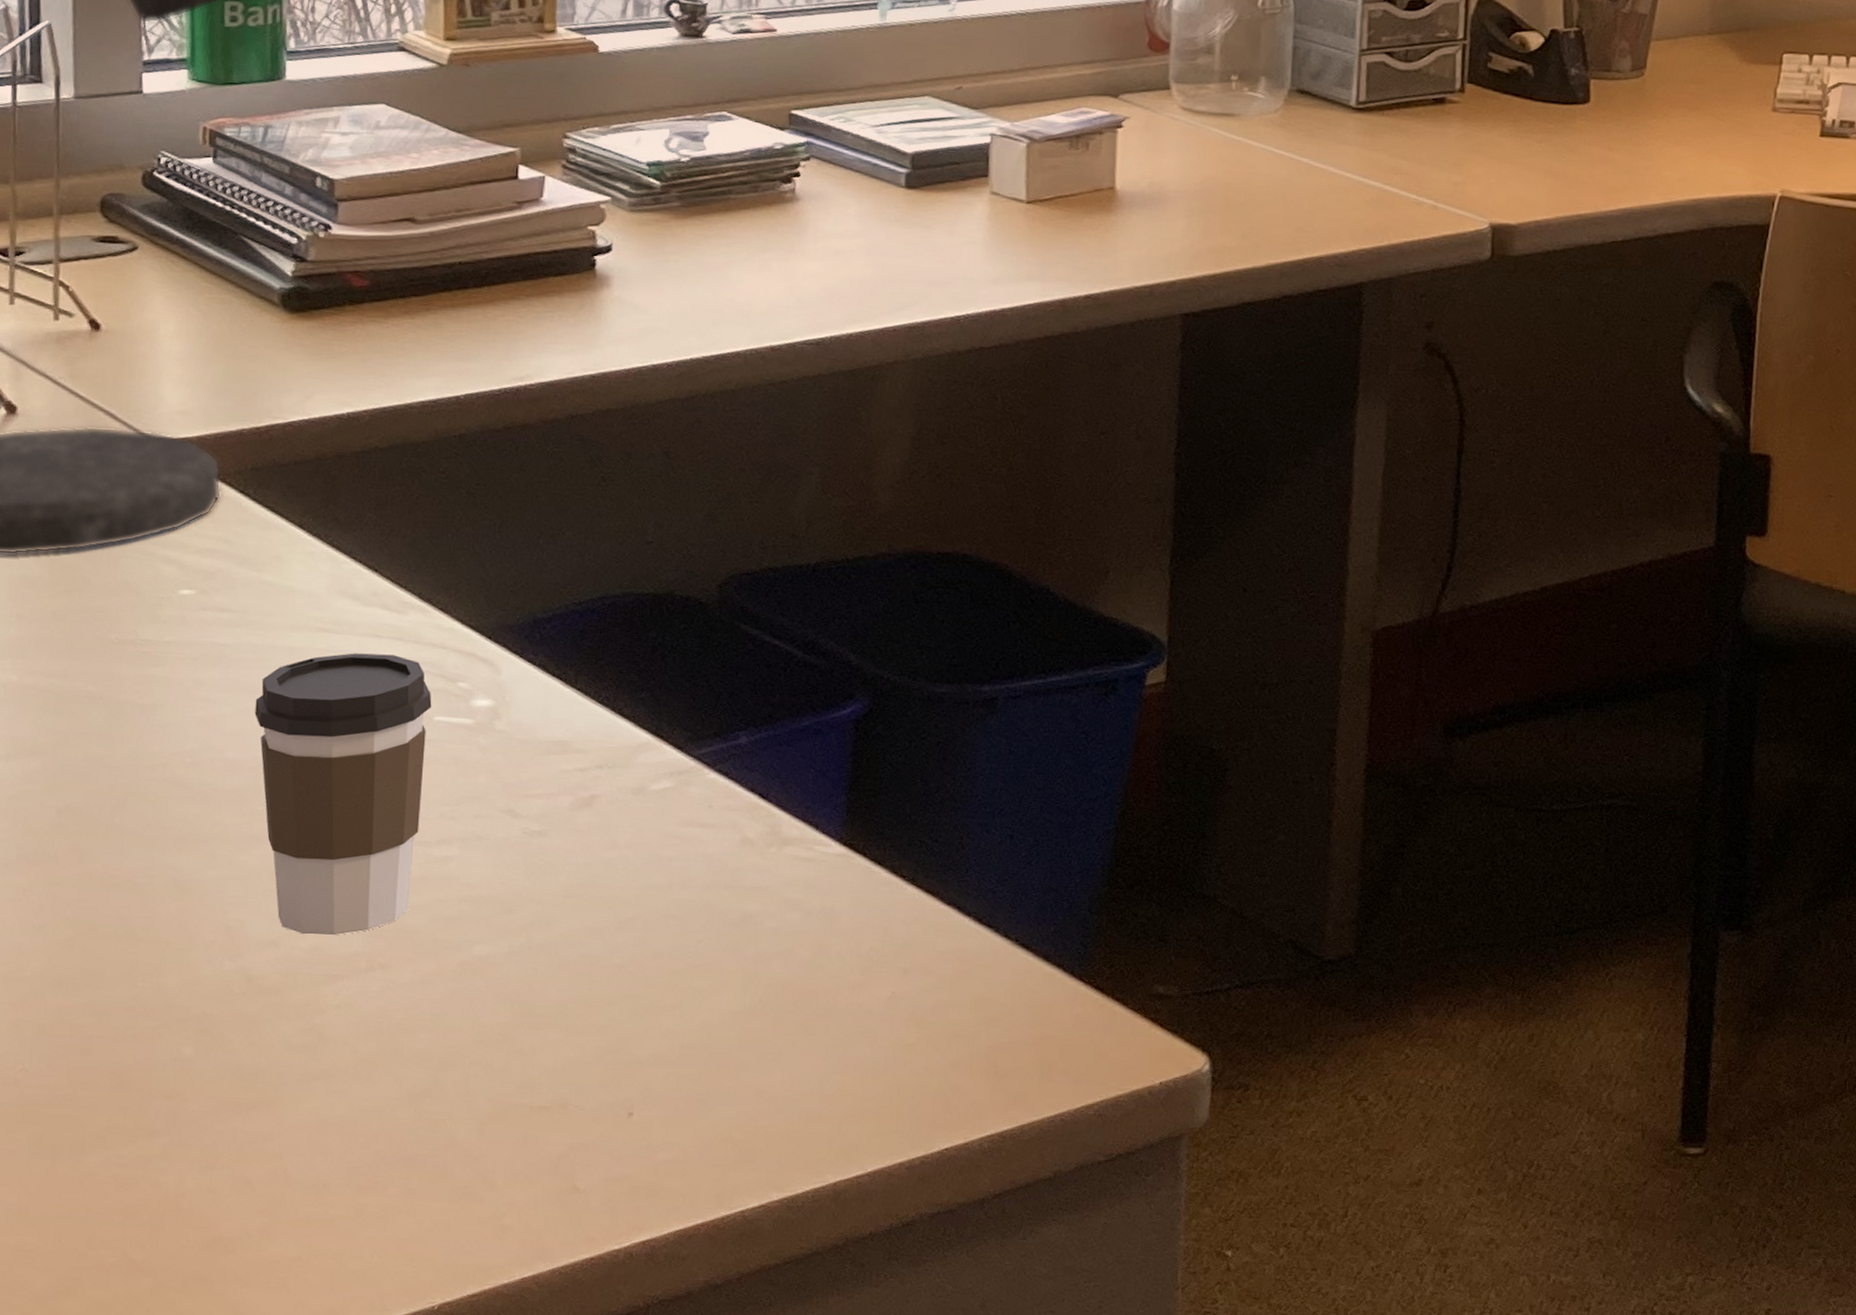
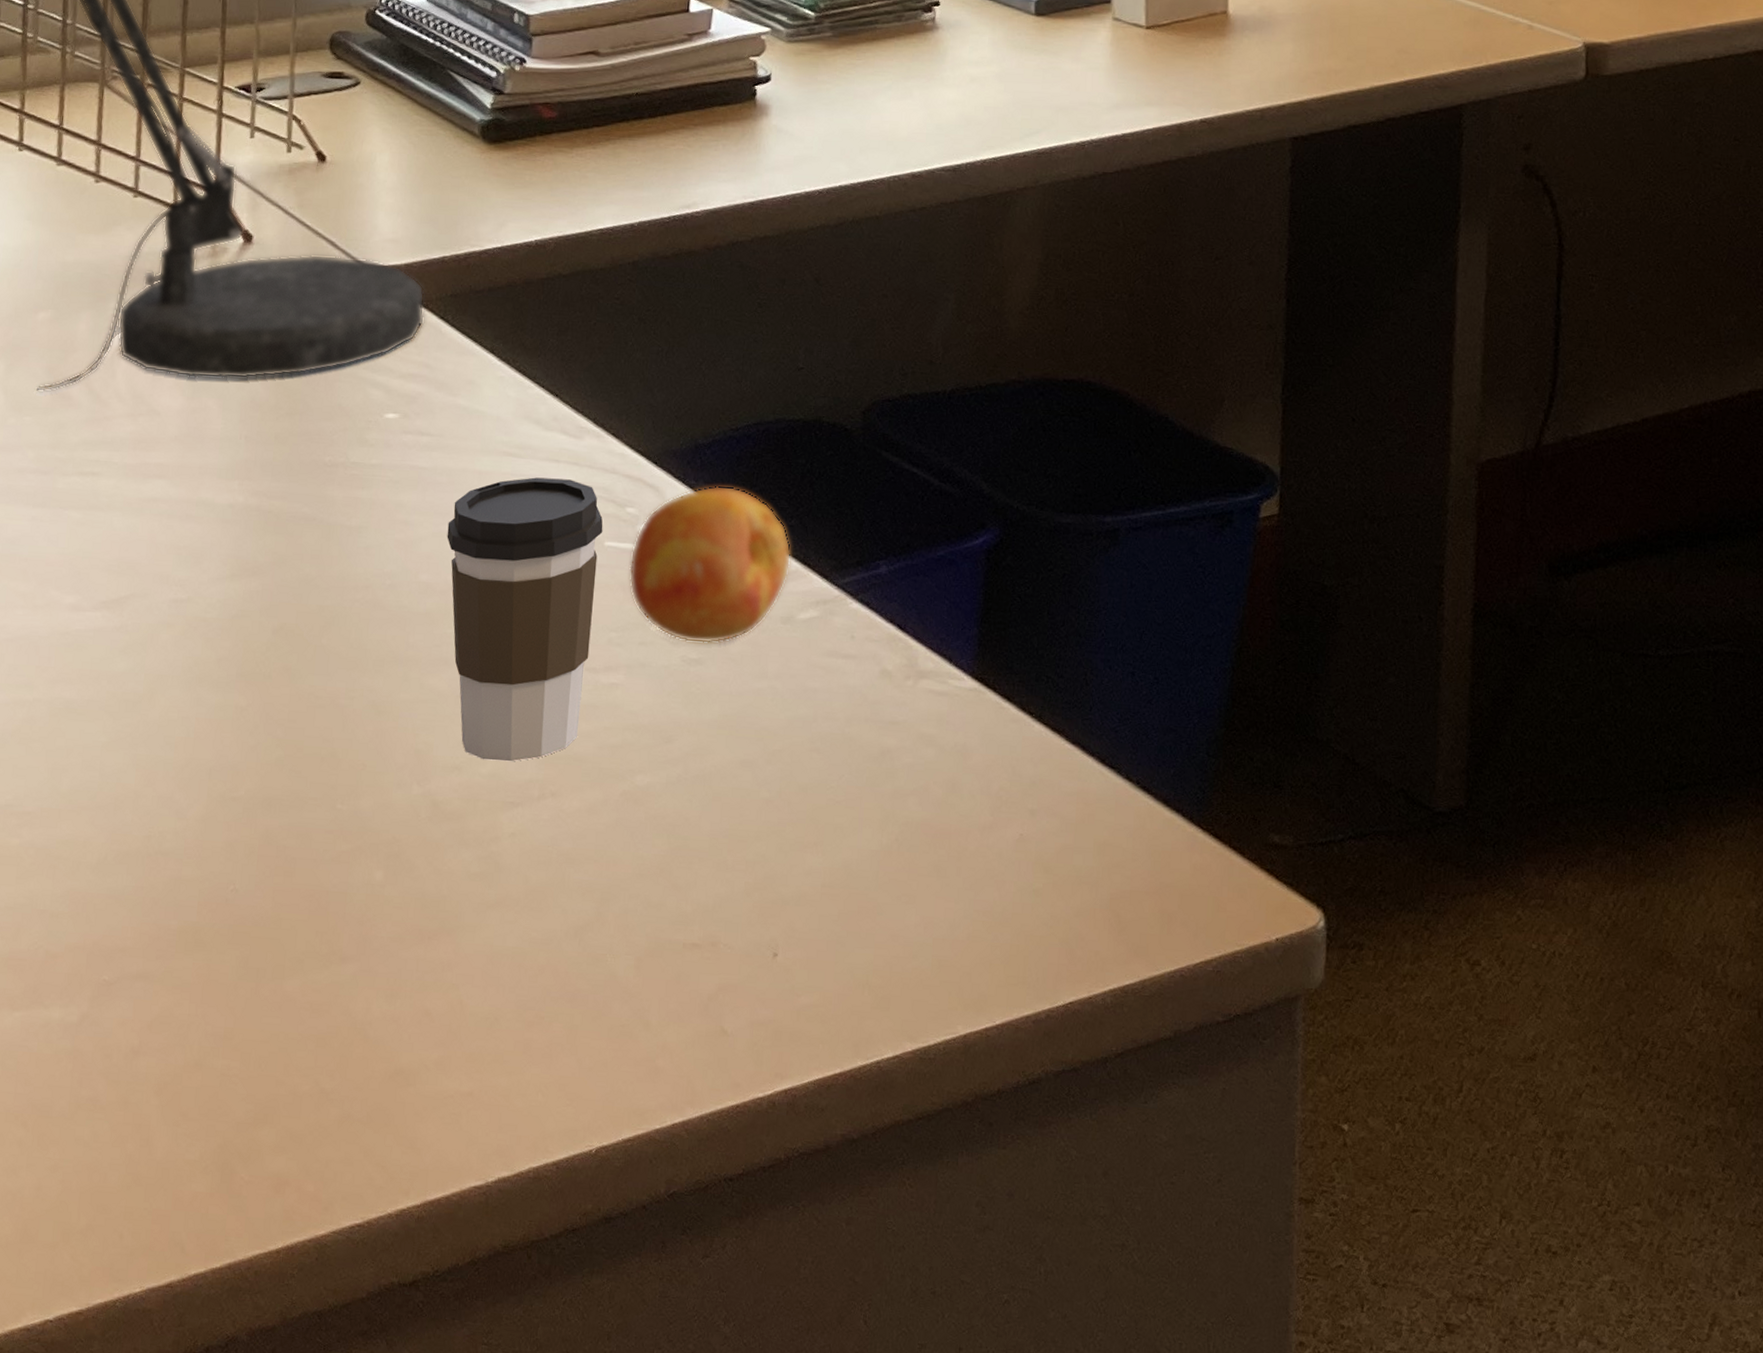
fruit: none [462,659,643,816] -> present [628,485,792,645]

